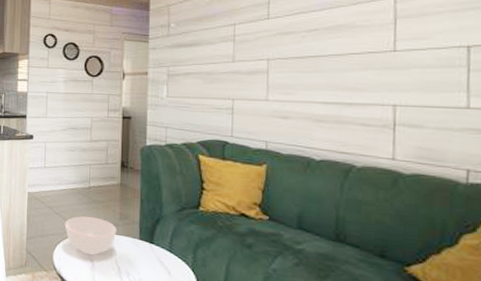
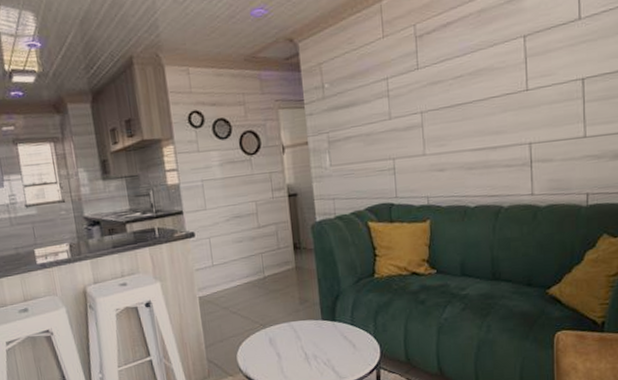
bowl: present [64,216,117,255] -> none [244,308,299,348]

